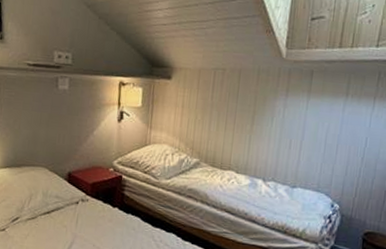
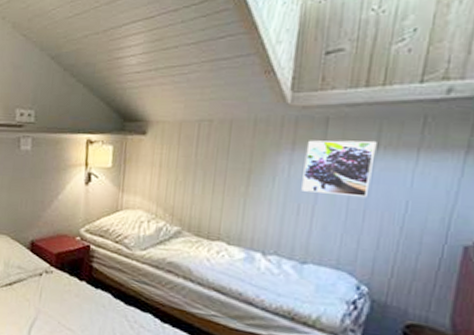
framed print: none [293,88,347,134] -> present [301,140,377,197]

